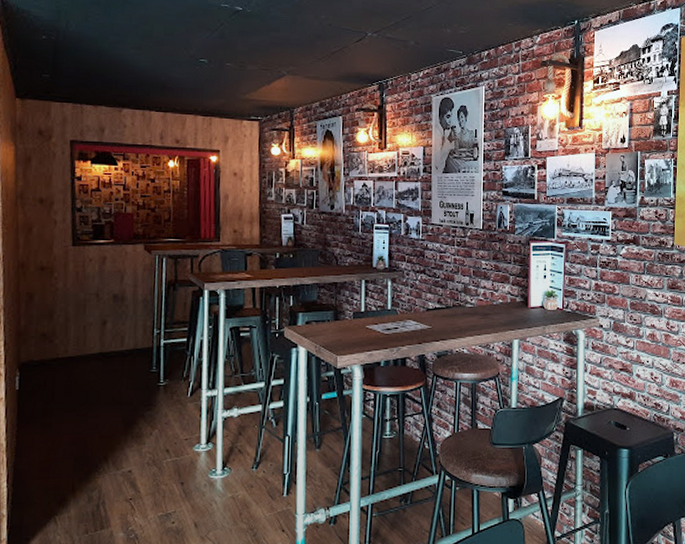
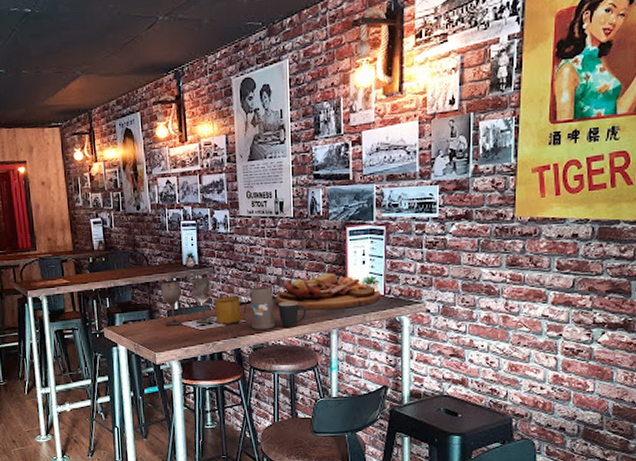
wineglass: none [348,280,400,329] -> present [161,277,213,326]
mug: none [401,301,434,329] -> present [213,295,247,324]
beer mug: none [437,294,461,337] -> present [250,286,276,330]
food platter: none [462,285,560,321] -> present [276,273,381,311]
mug: none [463,309,491,337] -> present [278,301,306,329]

